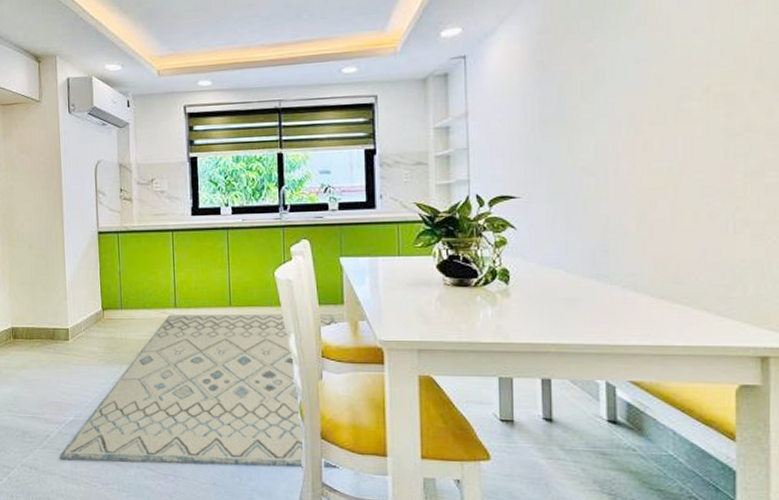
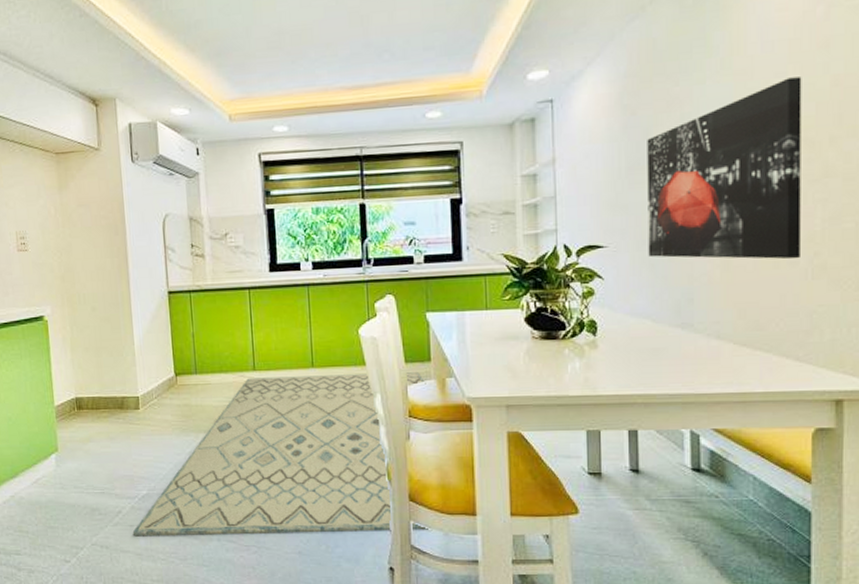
wall art: none [560,33,721,213] -> present [647,77,802,260]

